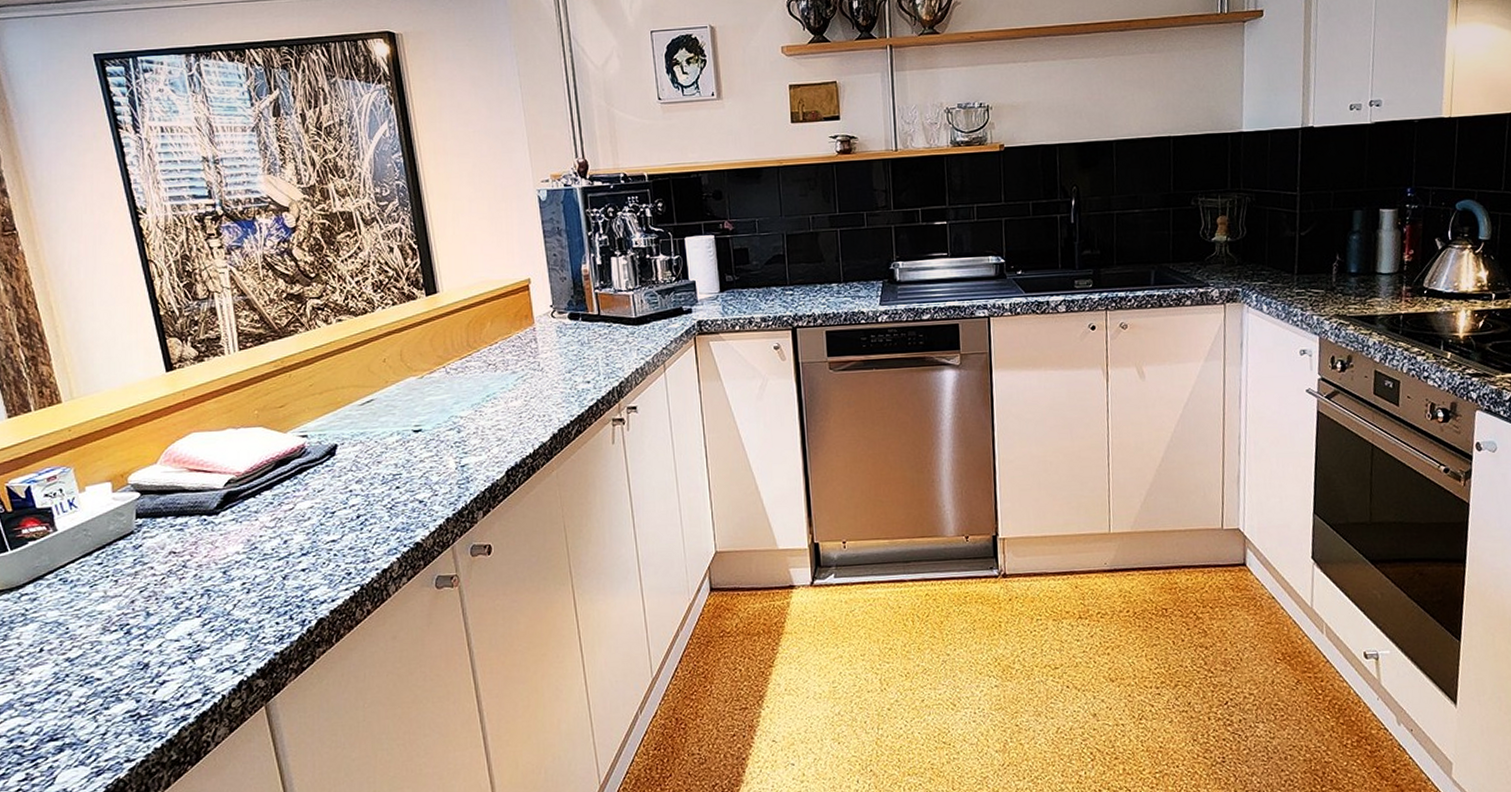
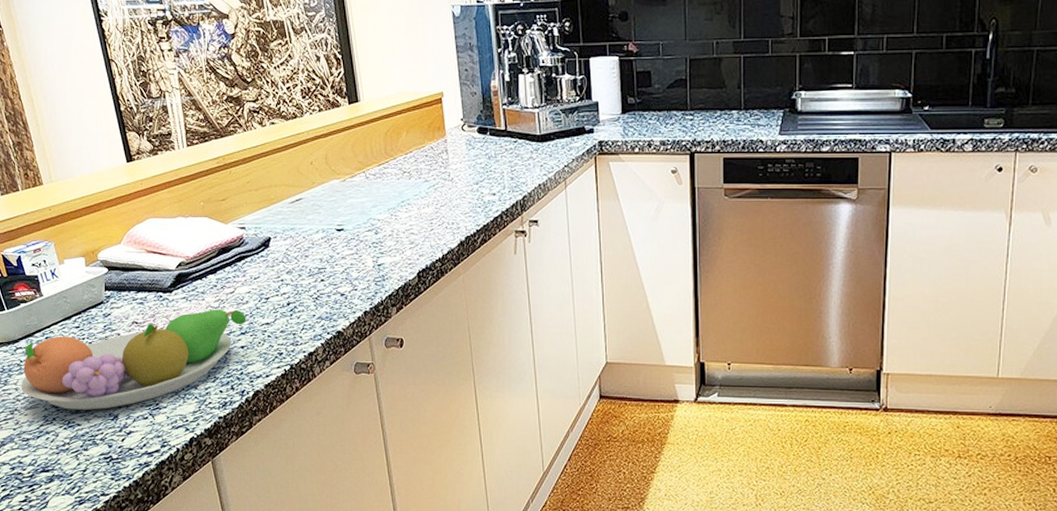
fruit bowl: none [25,528,308,662] -> present [21,309,247,410]

